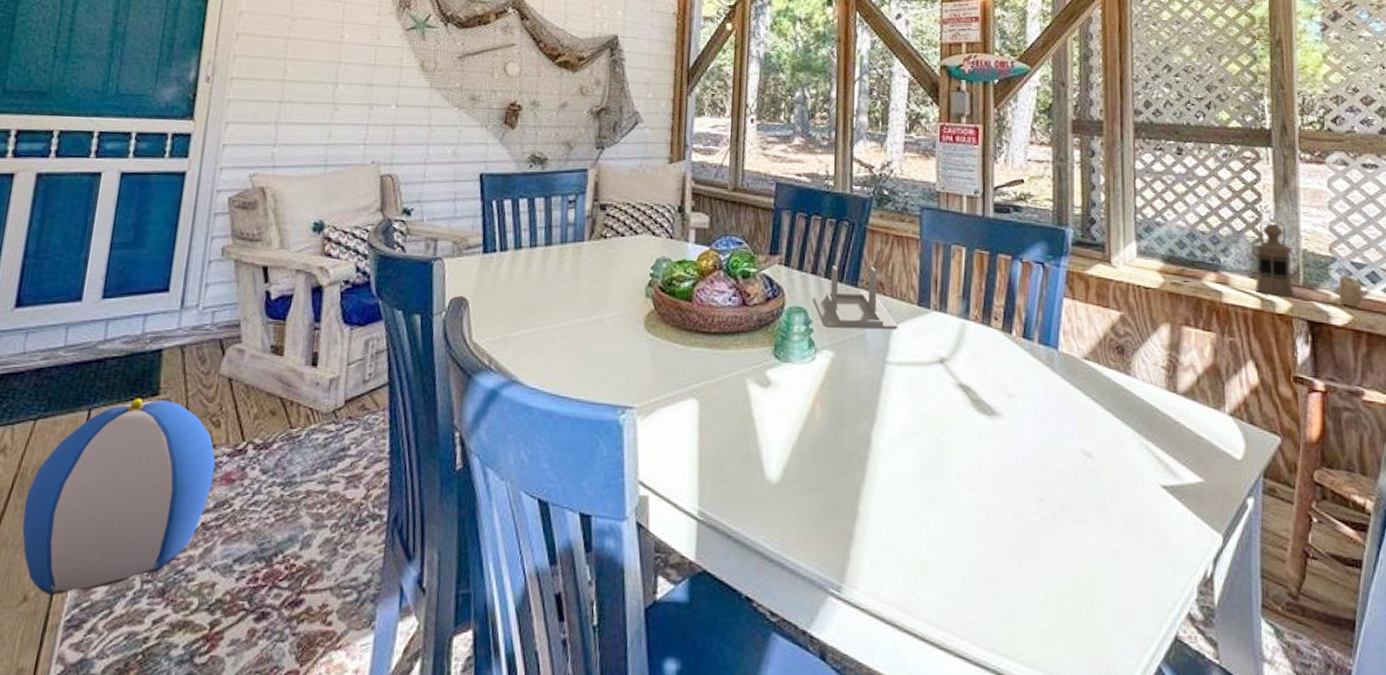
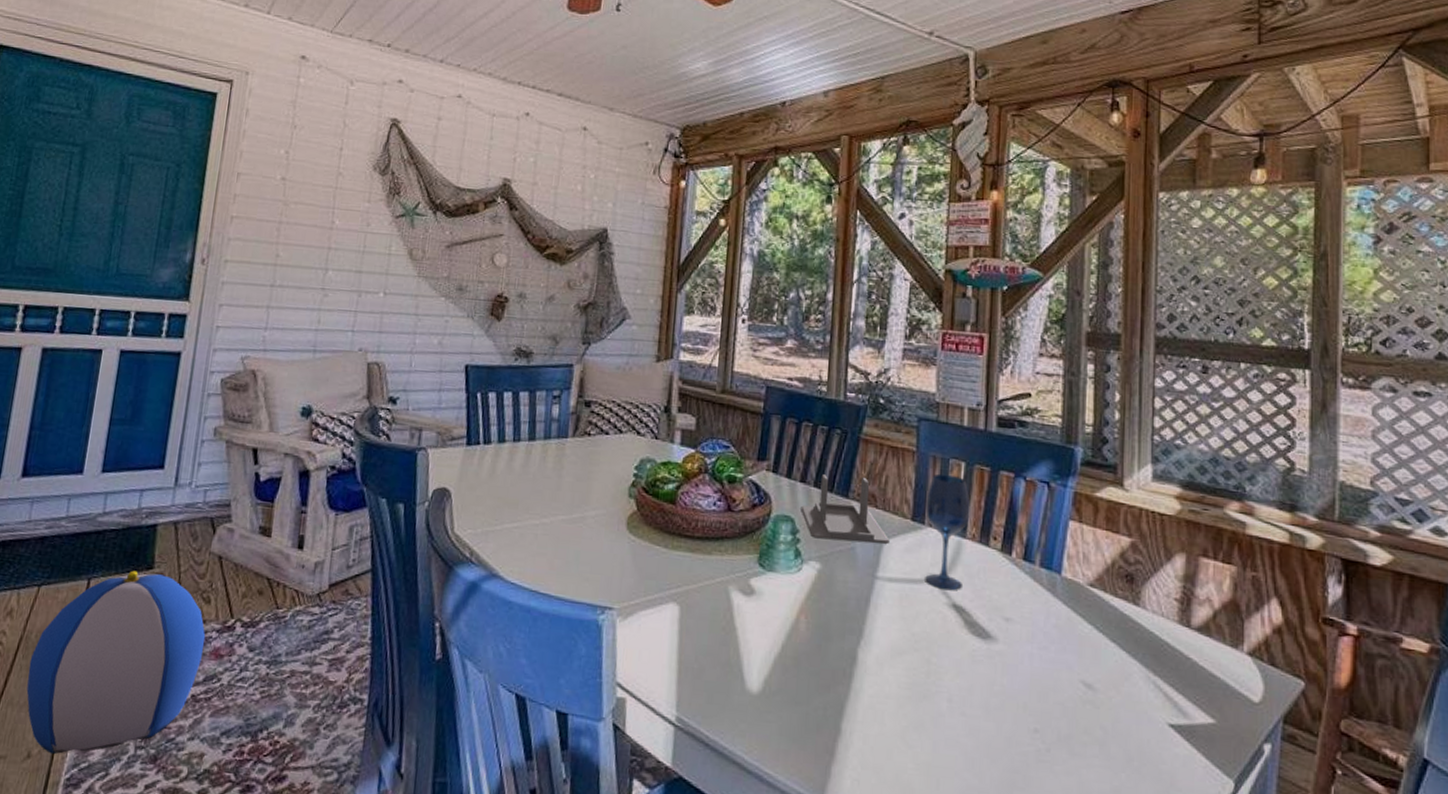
wineglass: none [931,259,972,371] -> present [925,473,970,591]
lantern: present [1251,213,1297,297] -> none [1281,441,1332,532]
candle: present [1338,276,1363,306] -> none [1379,512,1407,546]

